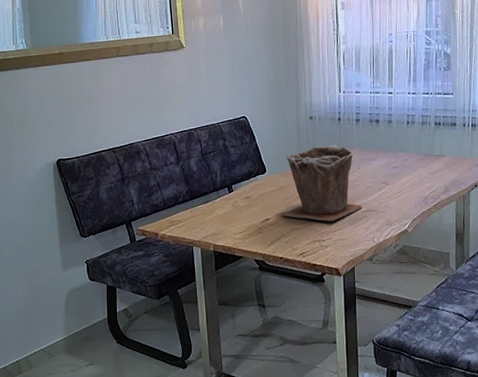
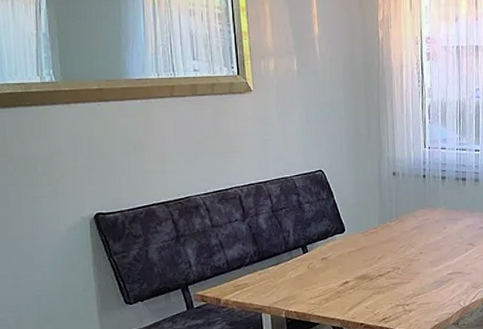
plant pot: present [282,144,363,222] -> none [362,203,448,285]

